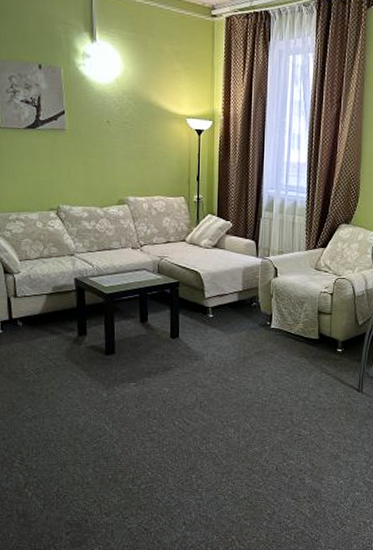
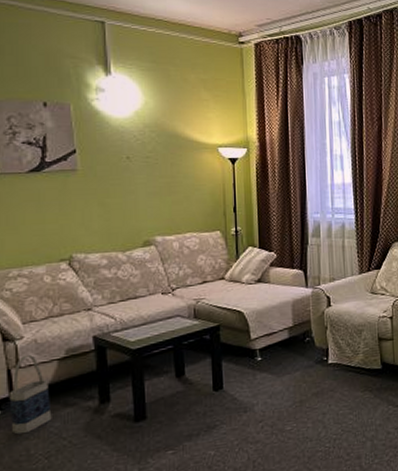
bag: none [9,288,41,352] -> present [9,355,52,435]

